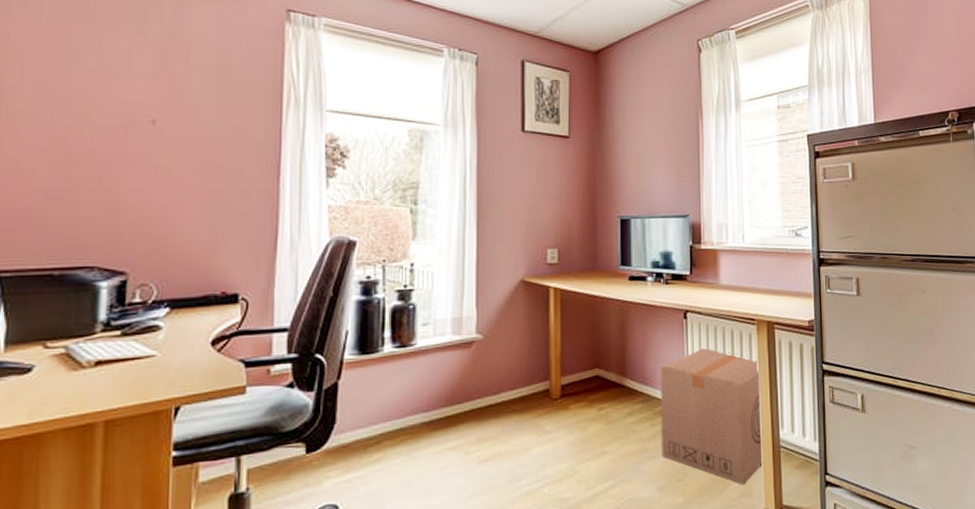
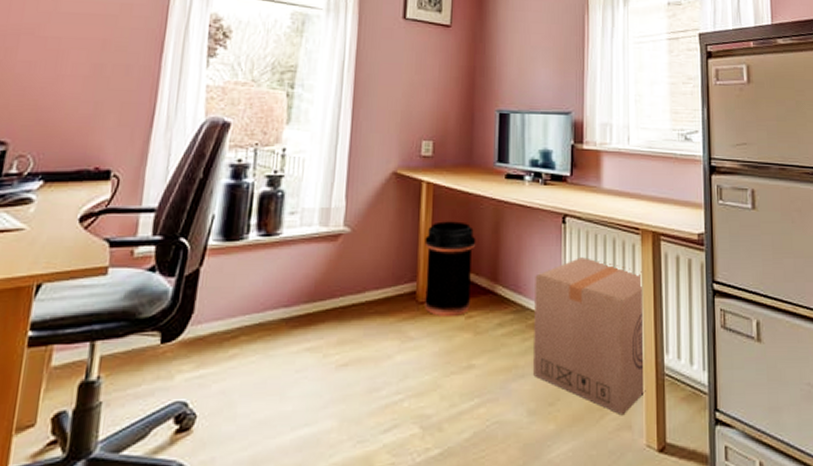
trash can: none [555,322,604,410] -> present [424,221,476,316]

